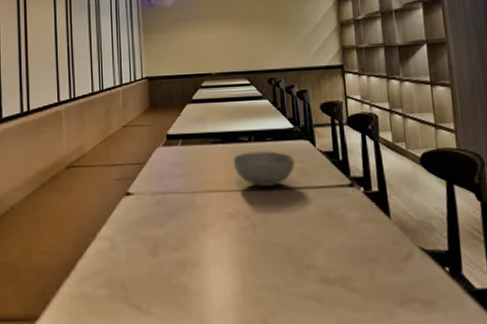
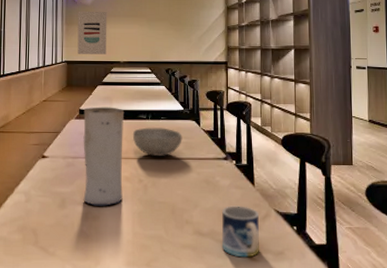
wall art: none [157,14,195,68] -> present [77,11,107,54]
vase: none [172,129,227,251] -> present [83,107,125,206]
mug: none [352,243,405,309] -> present [221,205,260,258]

